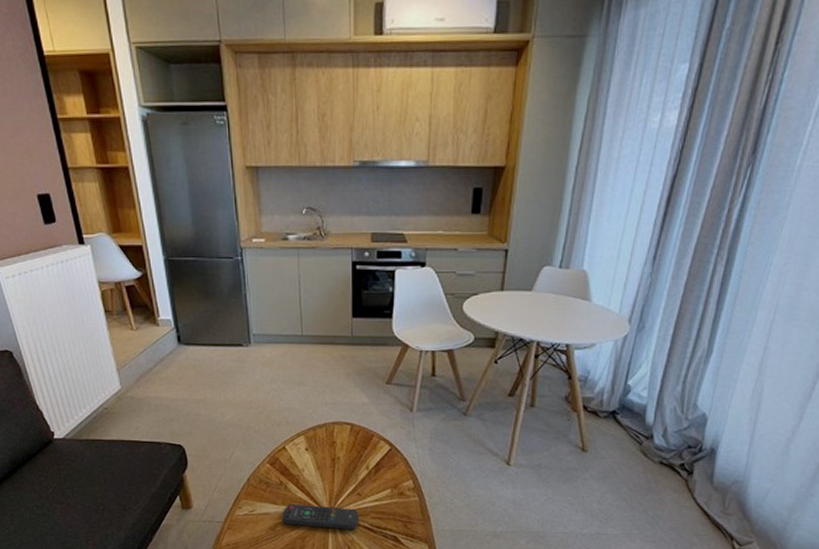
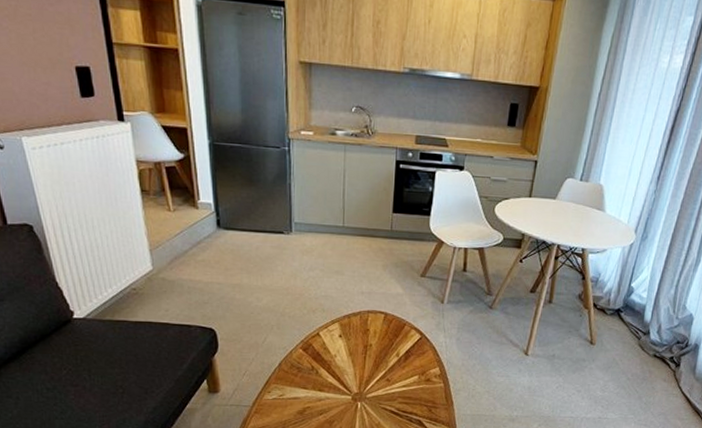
remote control: present [282,503,359,530] -> none [312,388,387,414]

